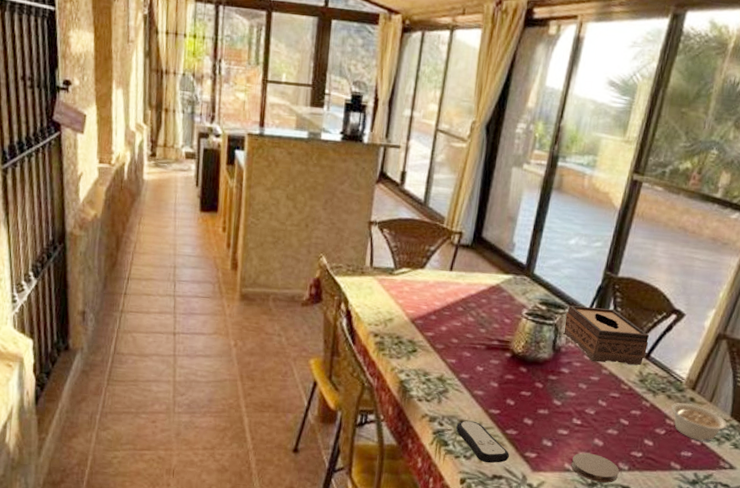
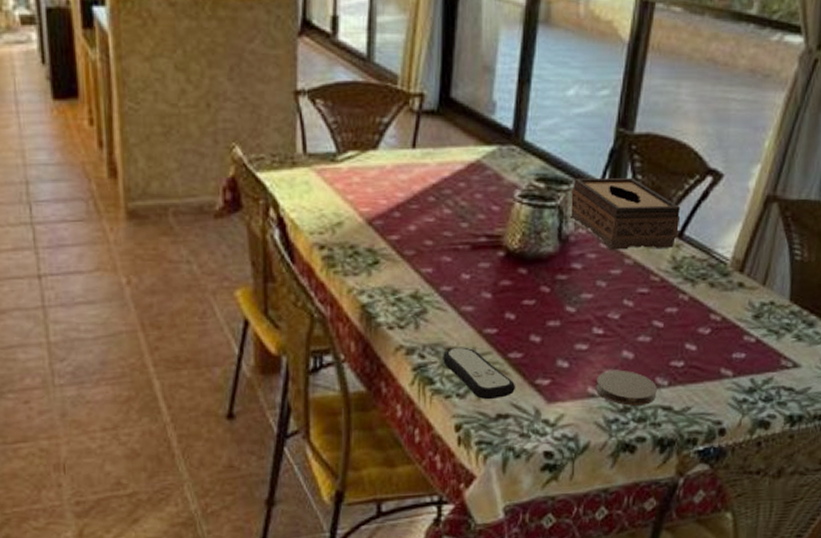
legume: present [671,403,727,442] -> none [716,291,786,337]

